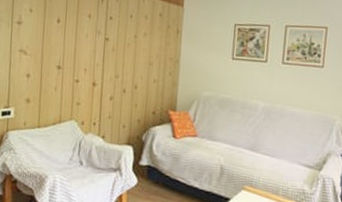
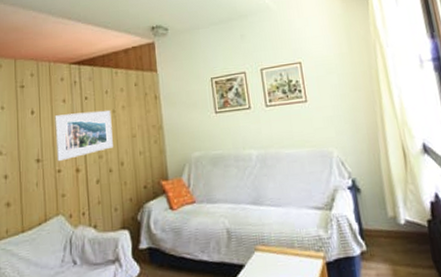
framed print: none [77,28,133,73] -> present [54,110,113,162]

